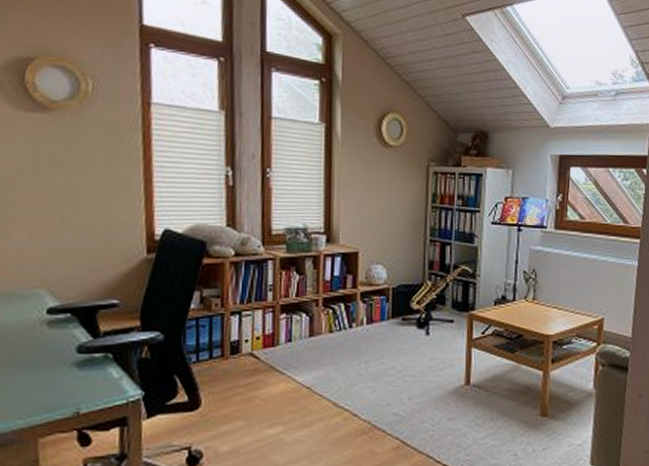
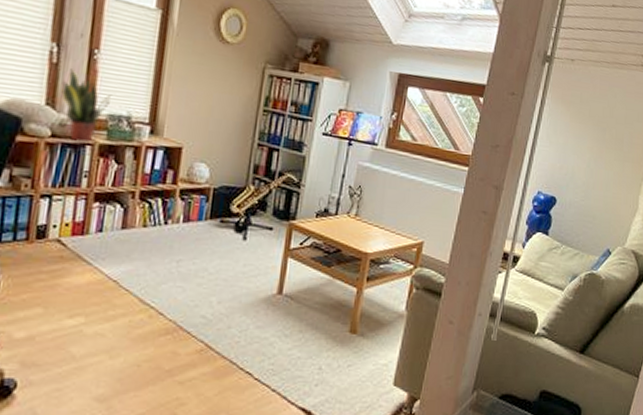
potted plant: none [240,189,288,259] -> present [61,69,113,144]

